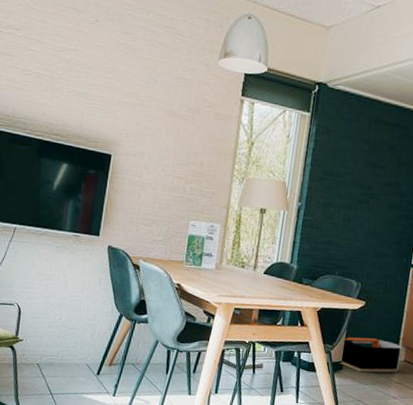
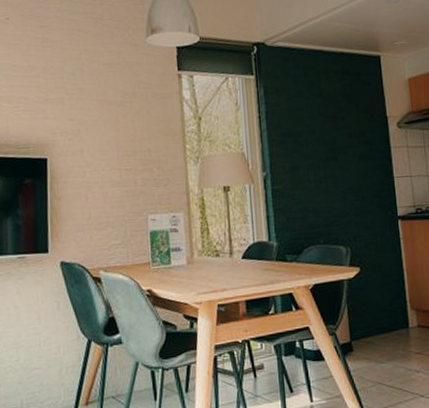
storage bin: present [339,337,402,373] -> none [348,306,414,350]

